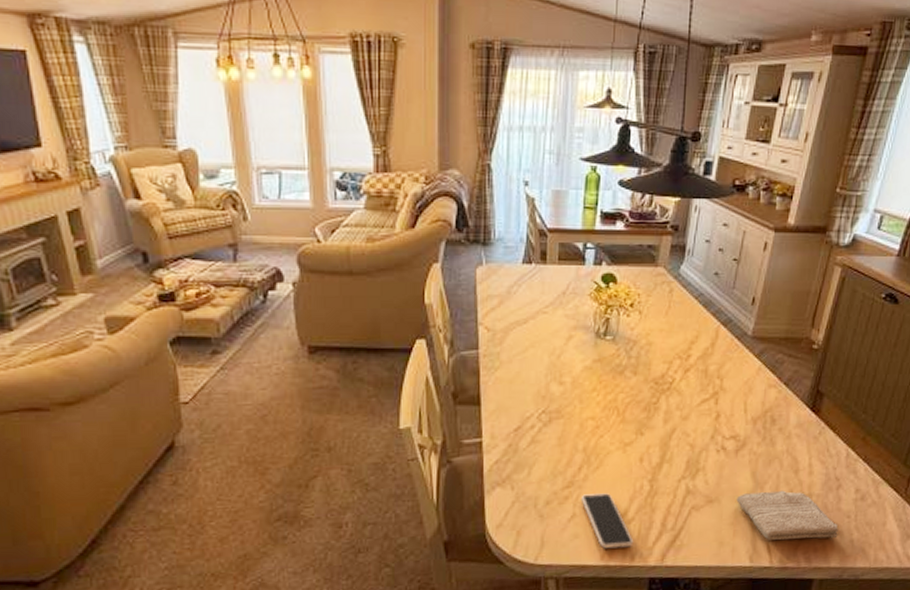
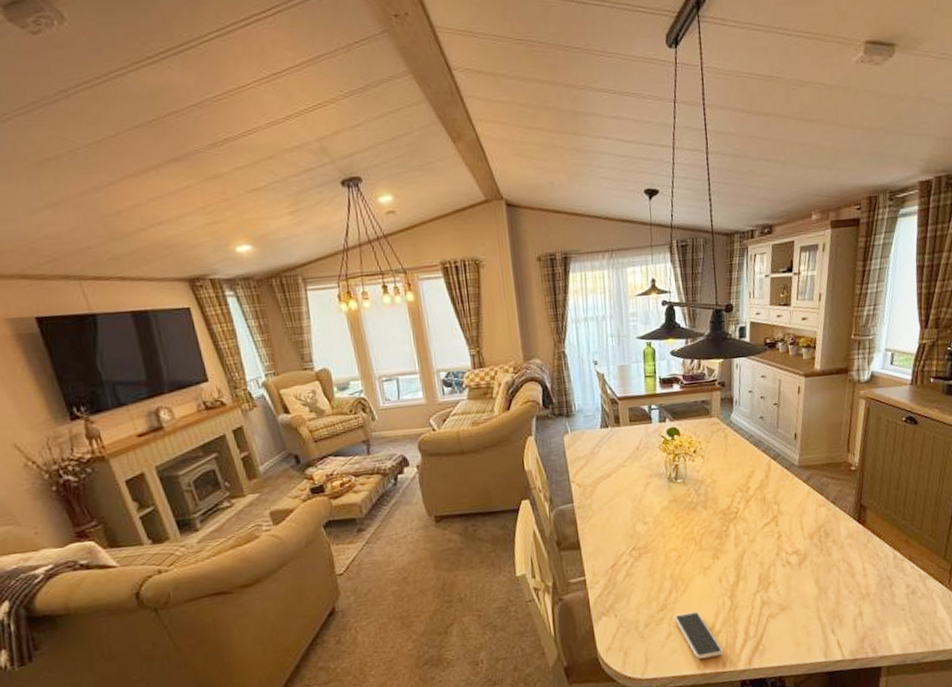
washcloth: present [736,490,838,541] -> none [805,592,897,637]

